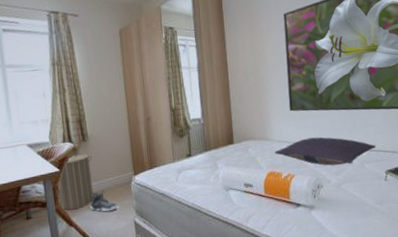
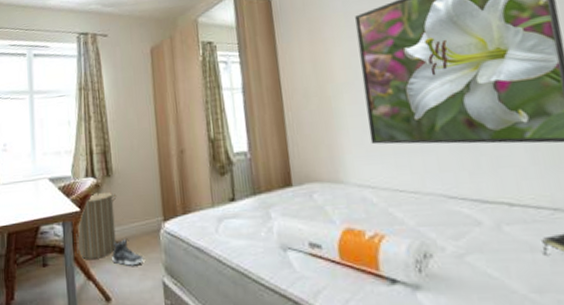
pillow: present [274,137,376,166] -> none [351,181,521,225]

